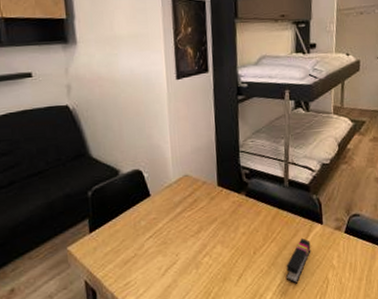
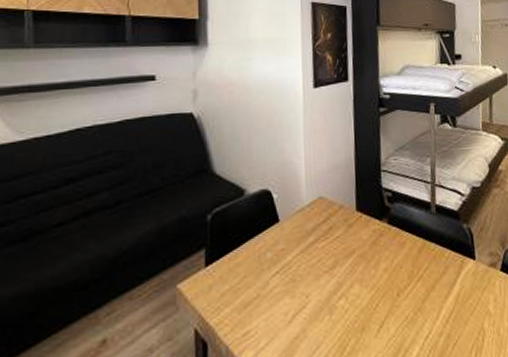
stapler: present [285,238,311,284] -> none [434,276,464,336]

